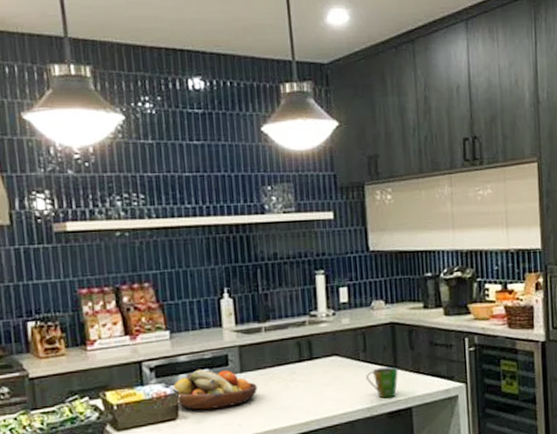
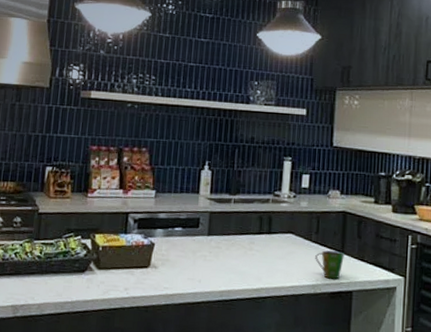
fruit bowl: present [172,369,257,410] -> none [149,226,220,264]

